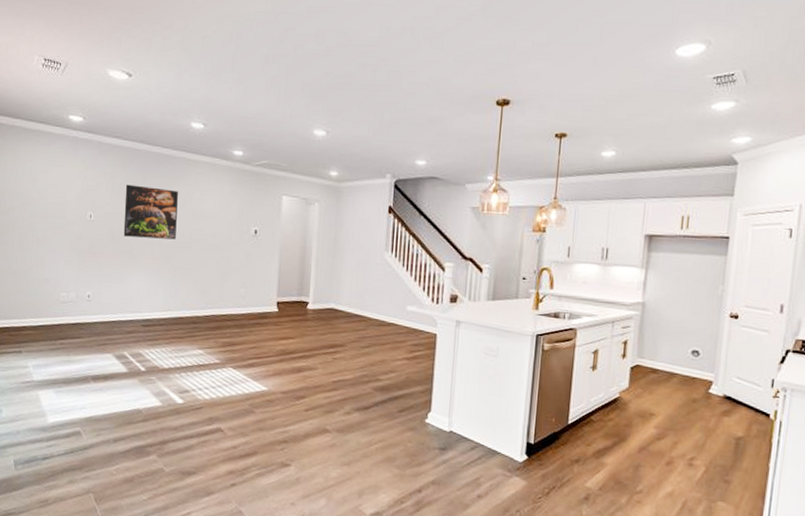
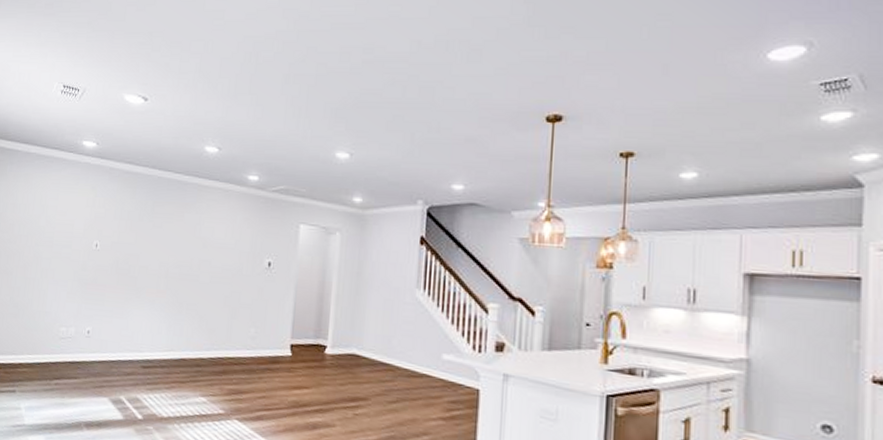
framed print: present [123,184,178,240] -> none [128,212,188,272]

